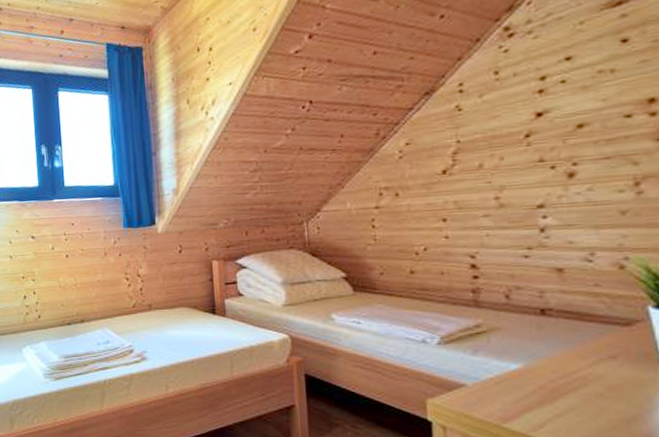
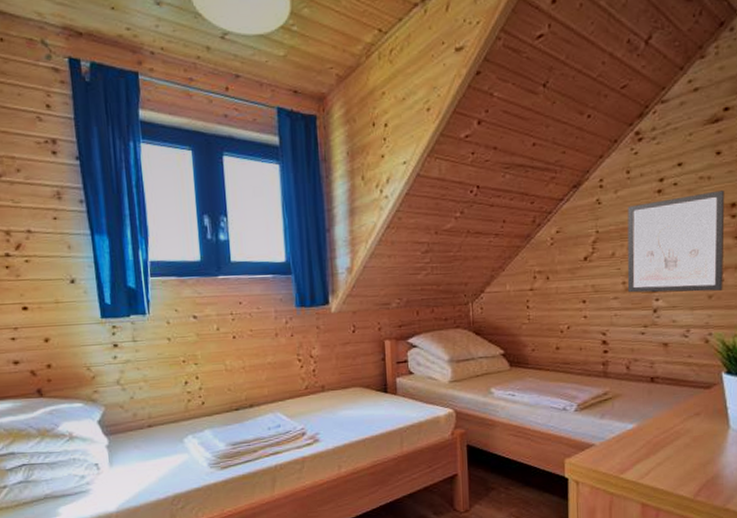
wall art: none [497,84,643,210] -> present [627,190,725,293]

